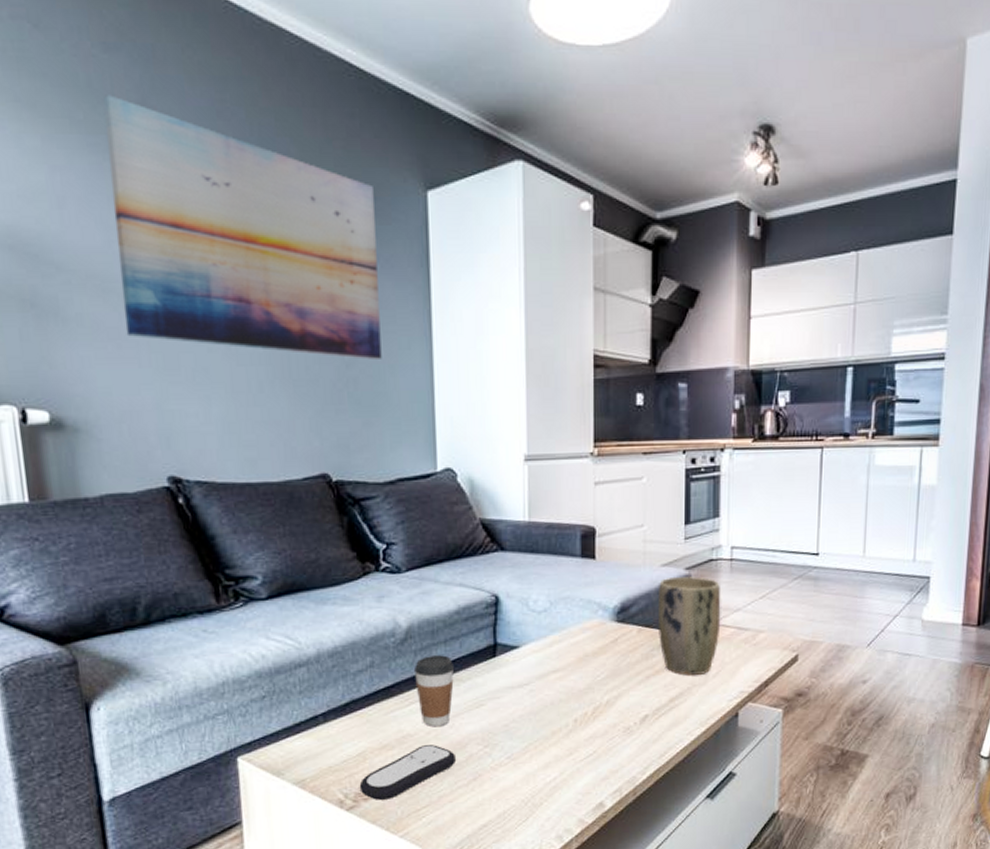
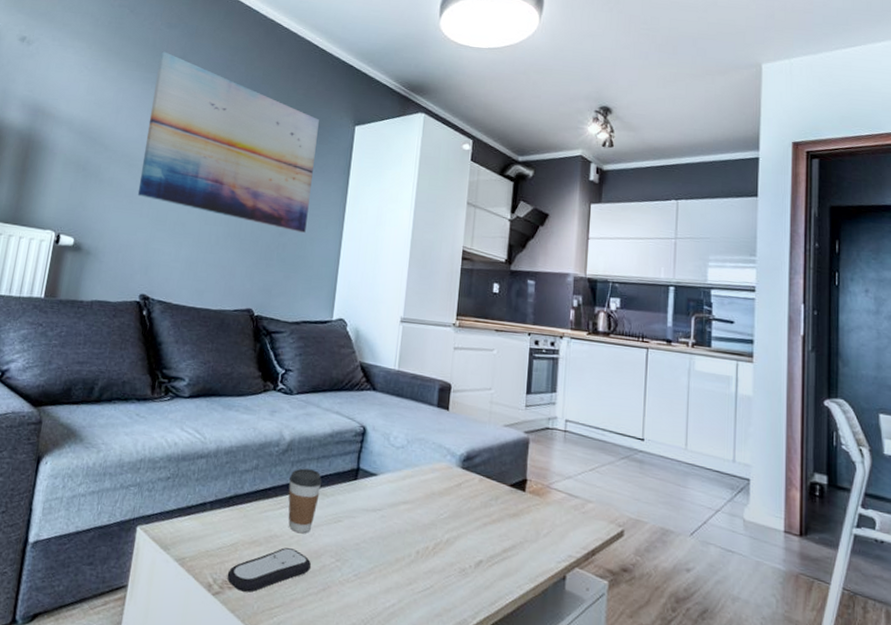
plant pot: present [657,576,721,675] -> none [497,437,555,532]

